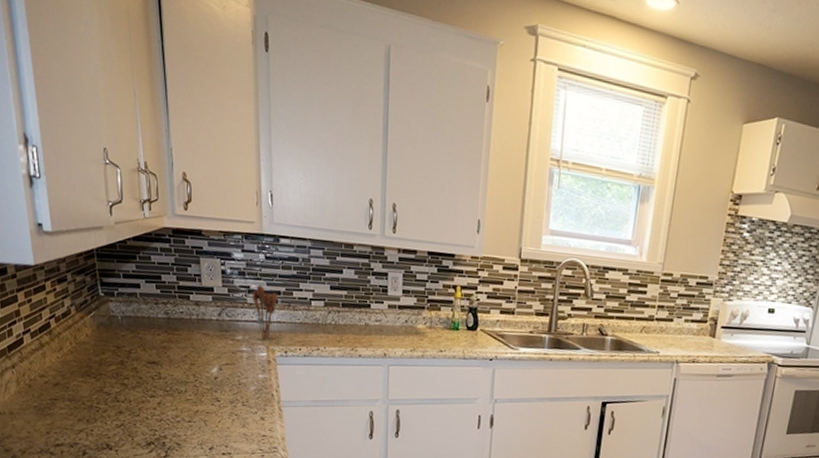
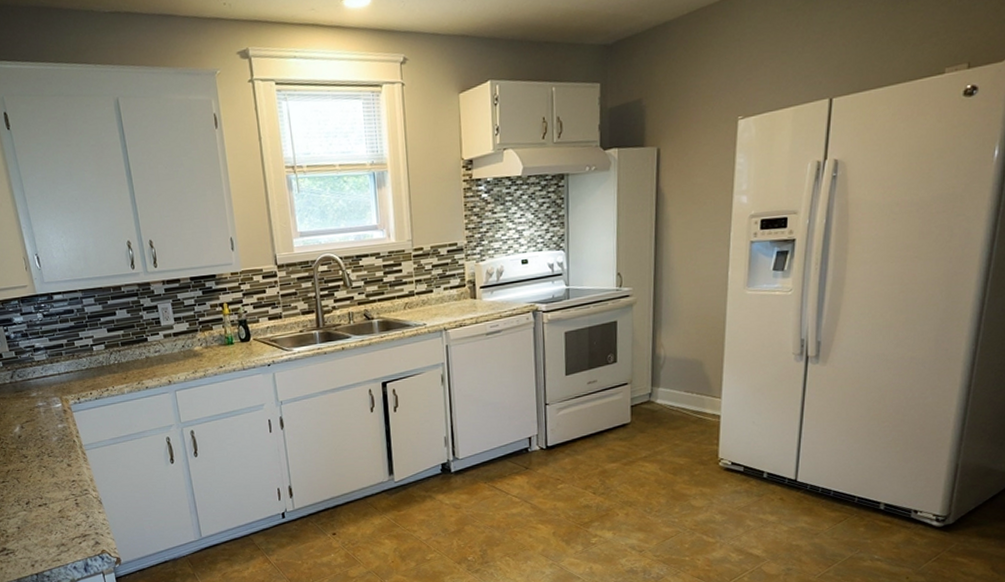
utensil holder: present [252,284,278,340] -> none [37,342,62,392]

